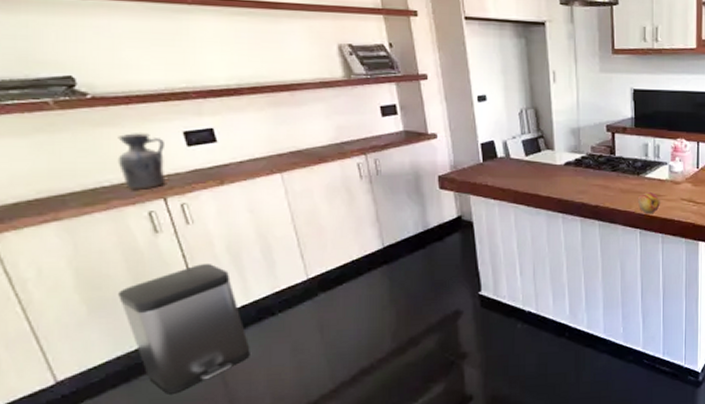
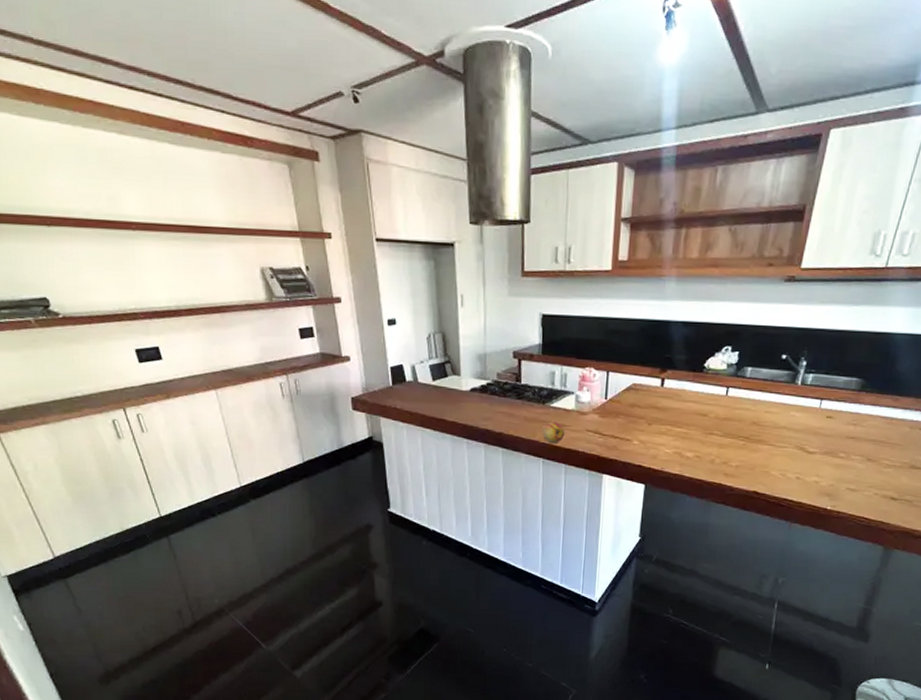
ceramic jug: present [117,133,166,191] -> none [85,349,124,401]
pedal bin: present [119,264,250,394] -> none [94,468,197,575]

